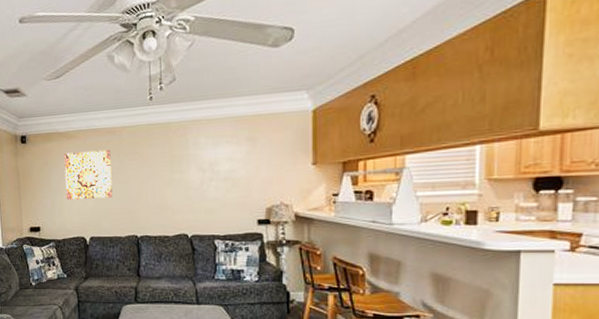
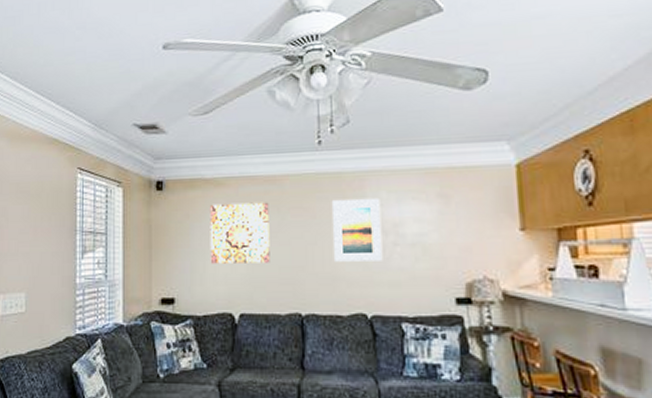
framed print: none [160,142,201,195] -> present [331,197,383,262]

